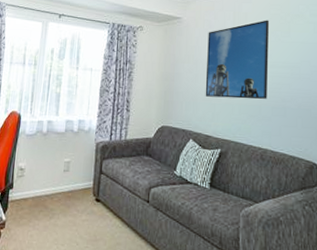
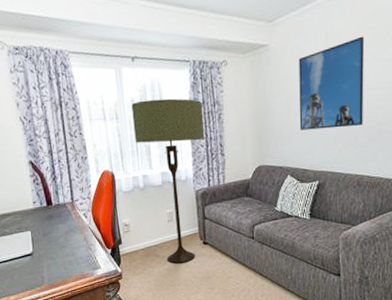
floor lamp: none [47,51,116,219] -> present [131,98,205,263]

